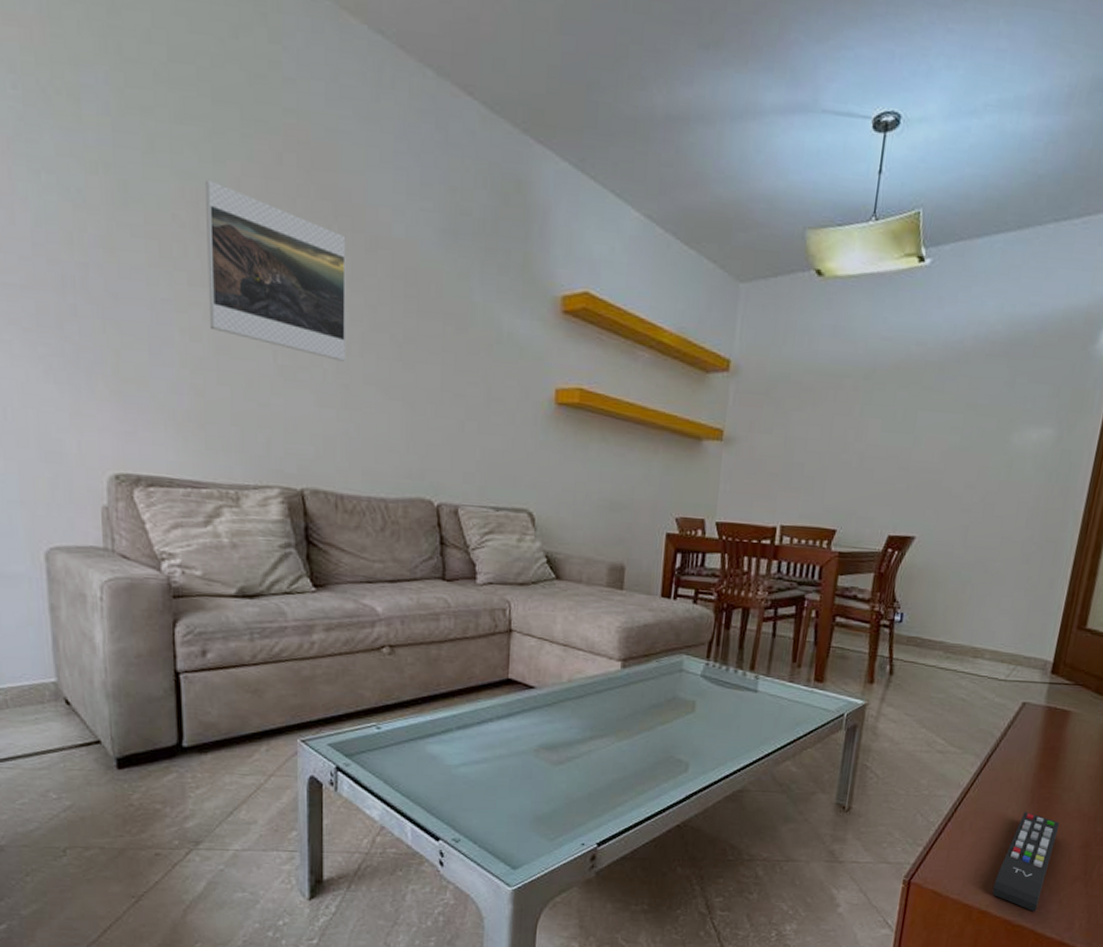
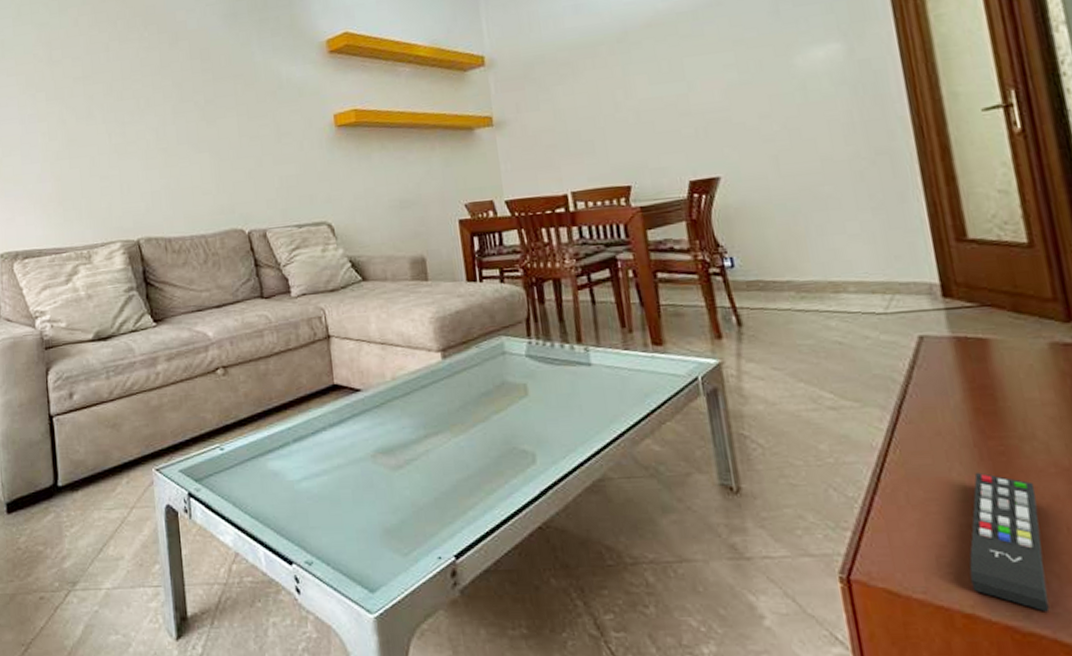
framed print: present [206,179,347,362] -> none [55,24,163,132]

